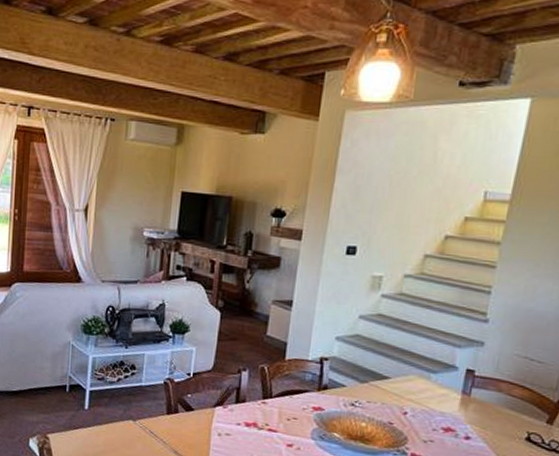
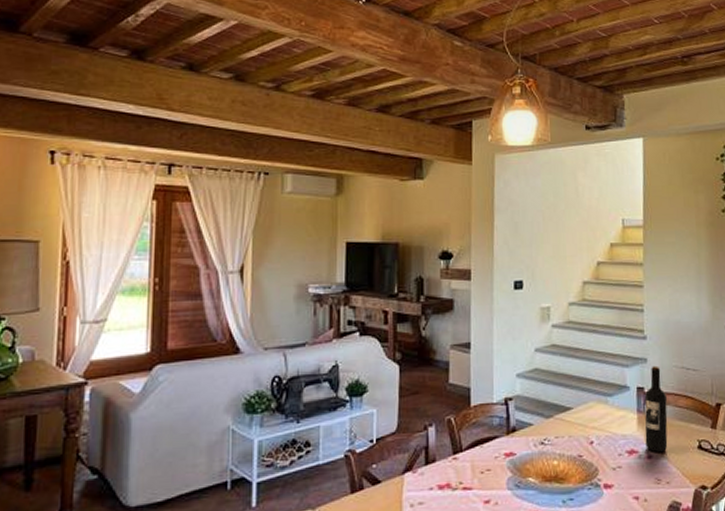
wine bottle: none [464,350,500,436] -> present [644,365,668,452]

